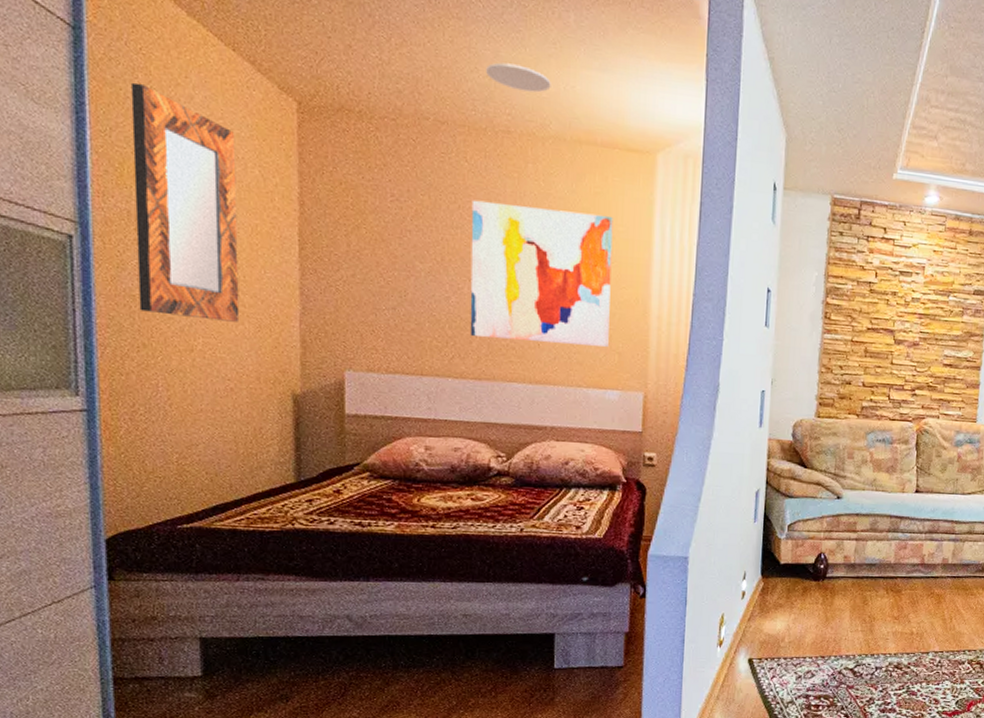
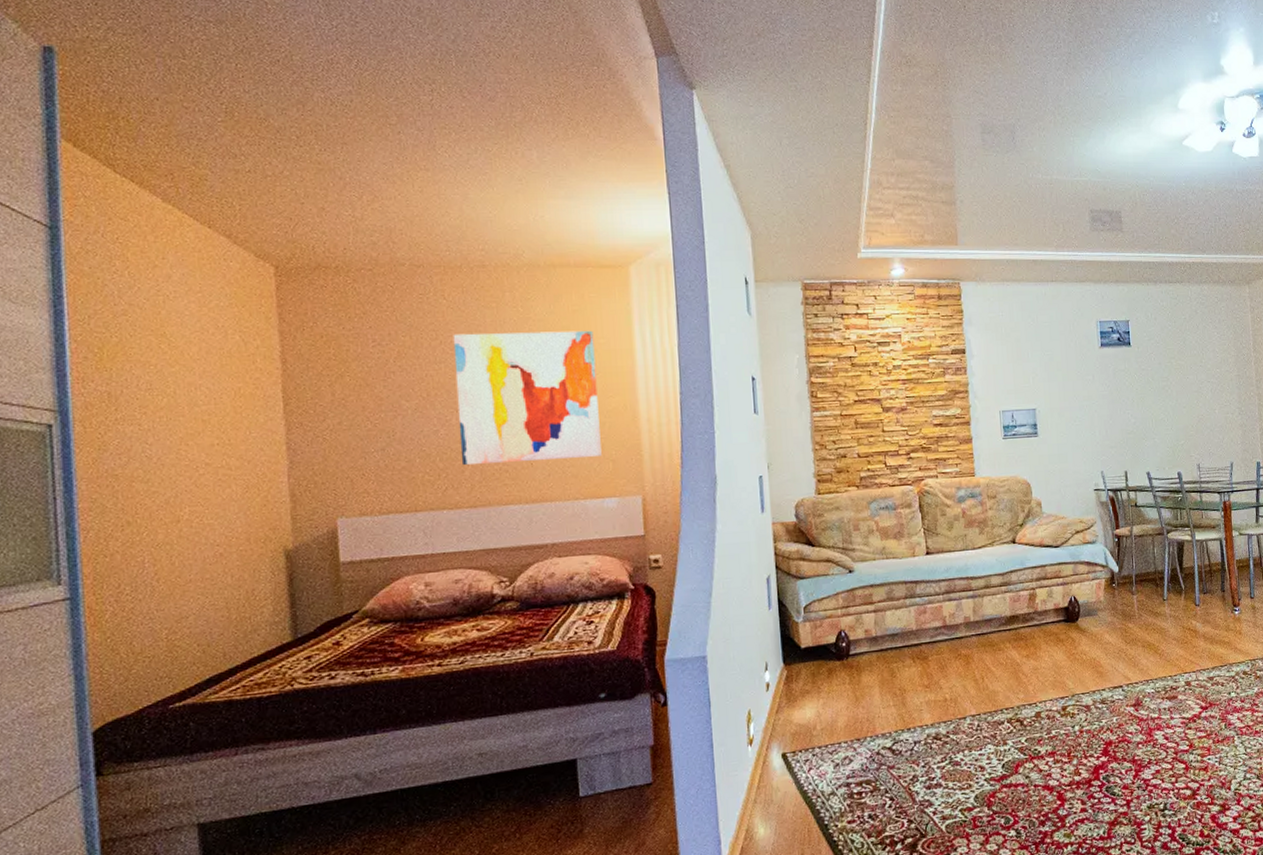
home mirror: present [130,82,240,322] -> none [108,270,226,490]
ceiling light: present [486,62,551,93] -> none [457,204,521,227]

